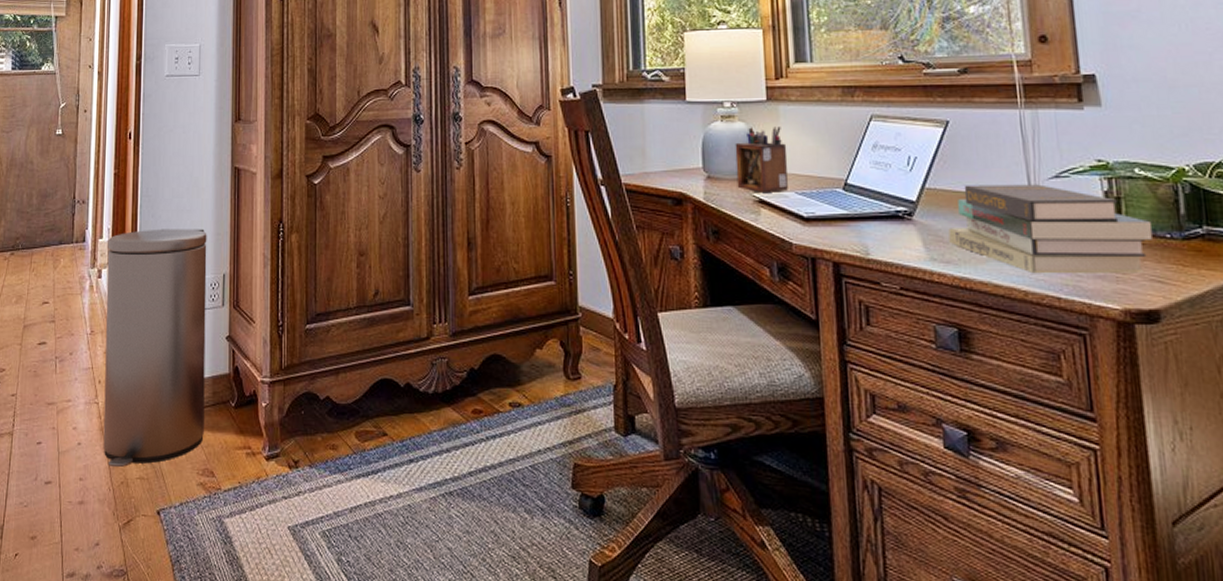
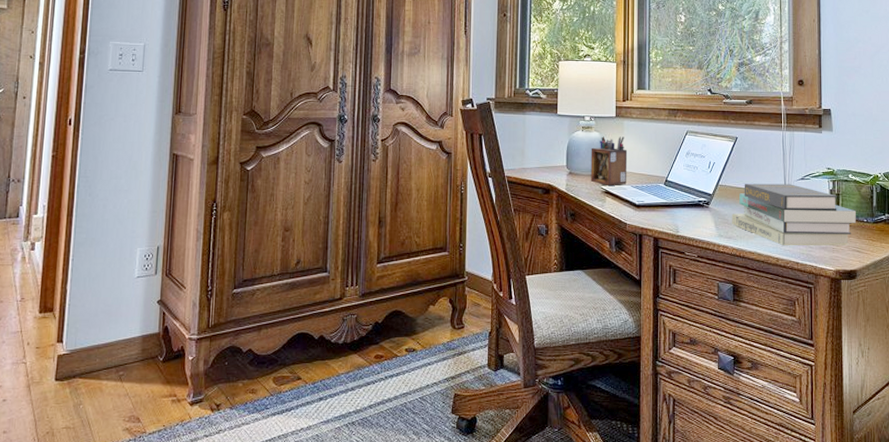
pedal bin: present [103,229,207,468] -> none [29,206,144,420]

